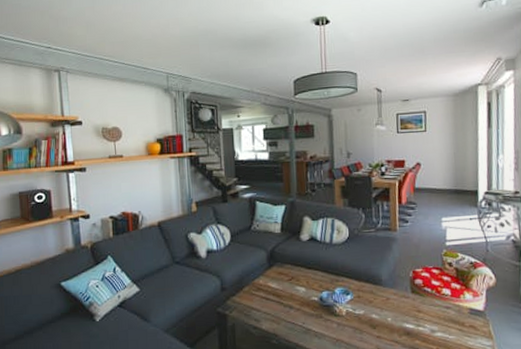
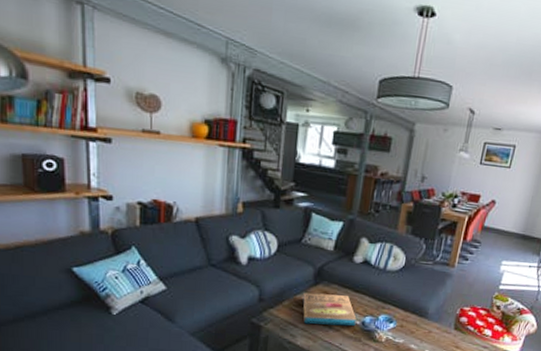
pizza box: none [260,274,314,307] -> present [302,292,357,326]

